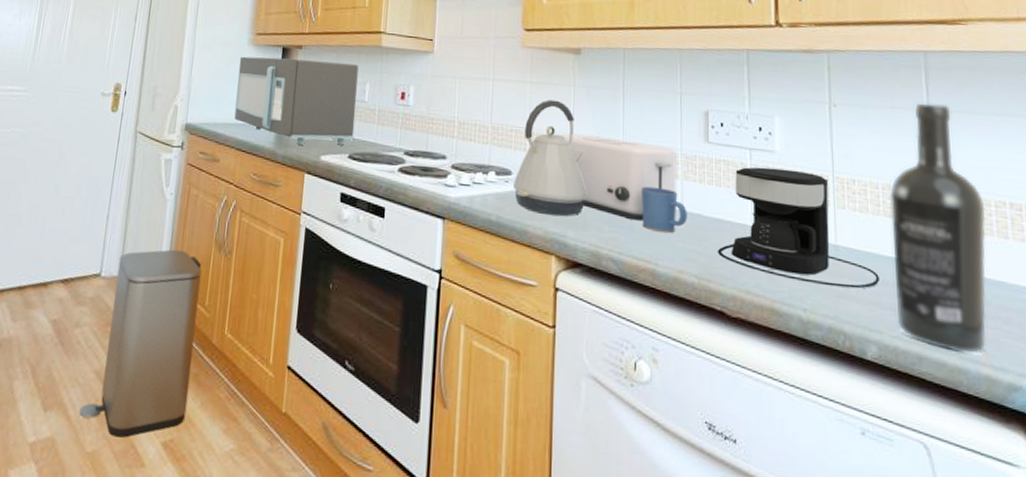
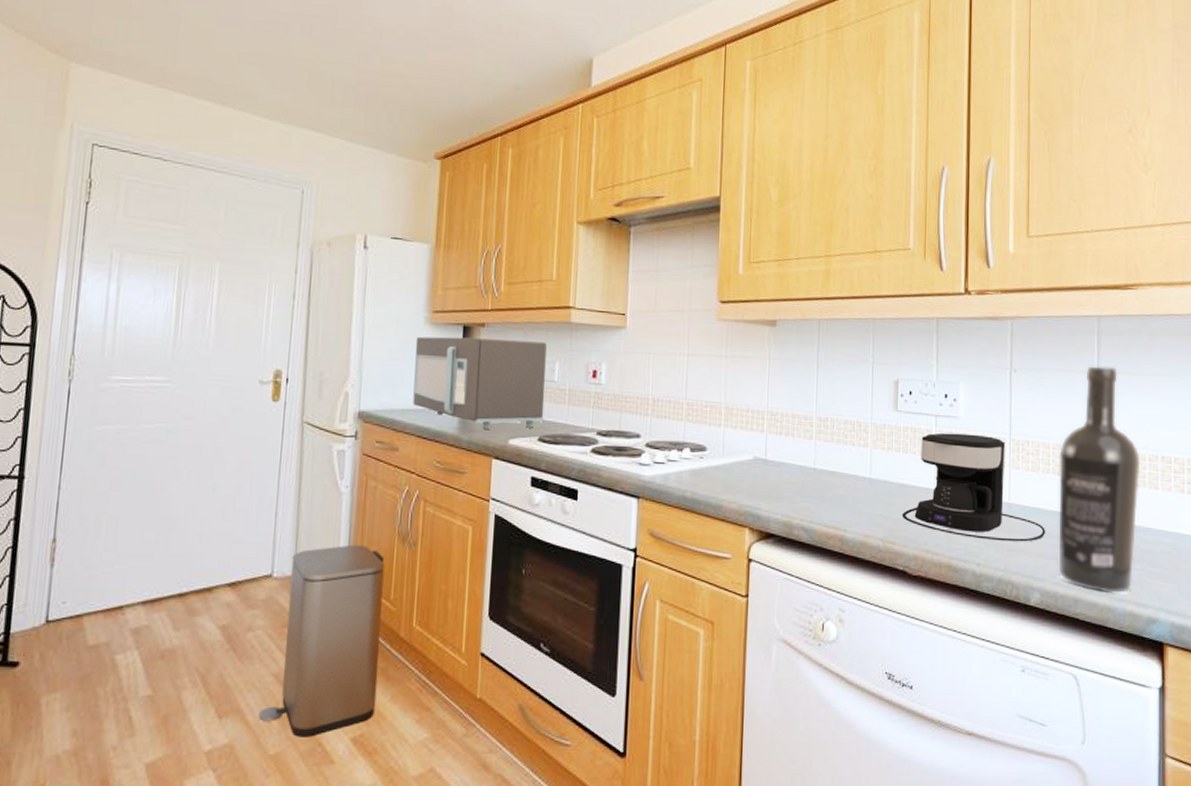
kettle: present [513,99,587,217] -> none [708,373,781,490]
toaster: present [557,134,676,221] -> none [752,407,867,490]
mug: present [641,186,687,234] -> none [832,456,875,501]

